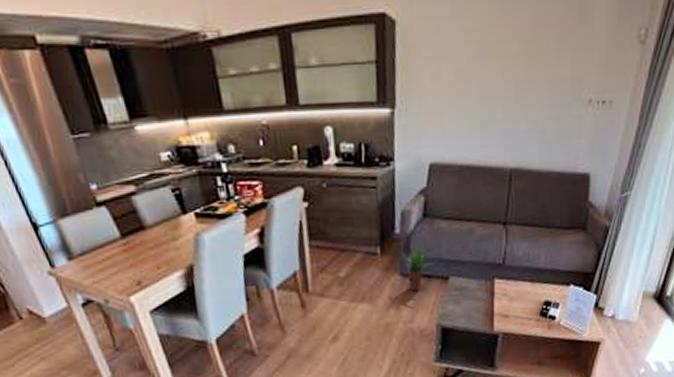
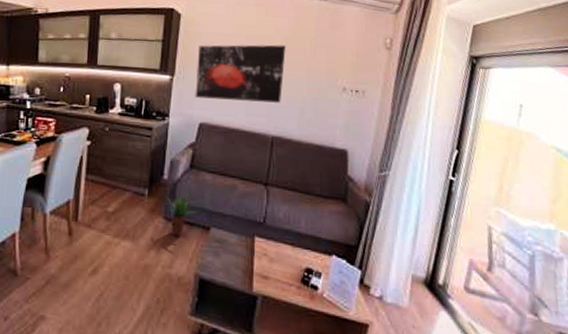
wall art: none [421,51,525,133] -> present [195,44,286,104]

